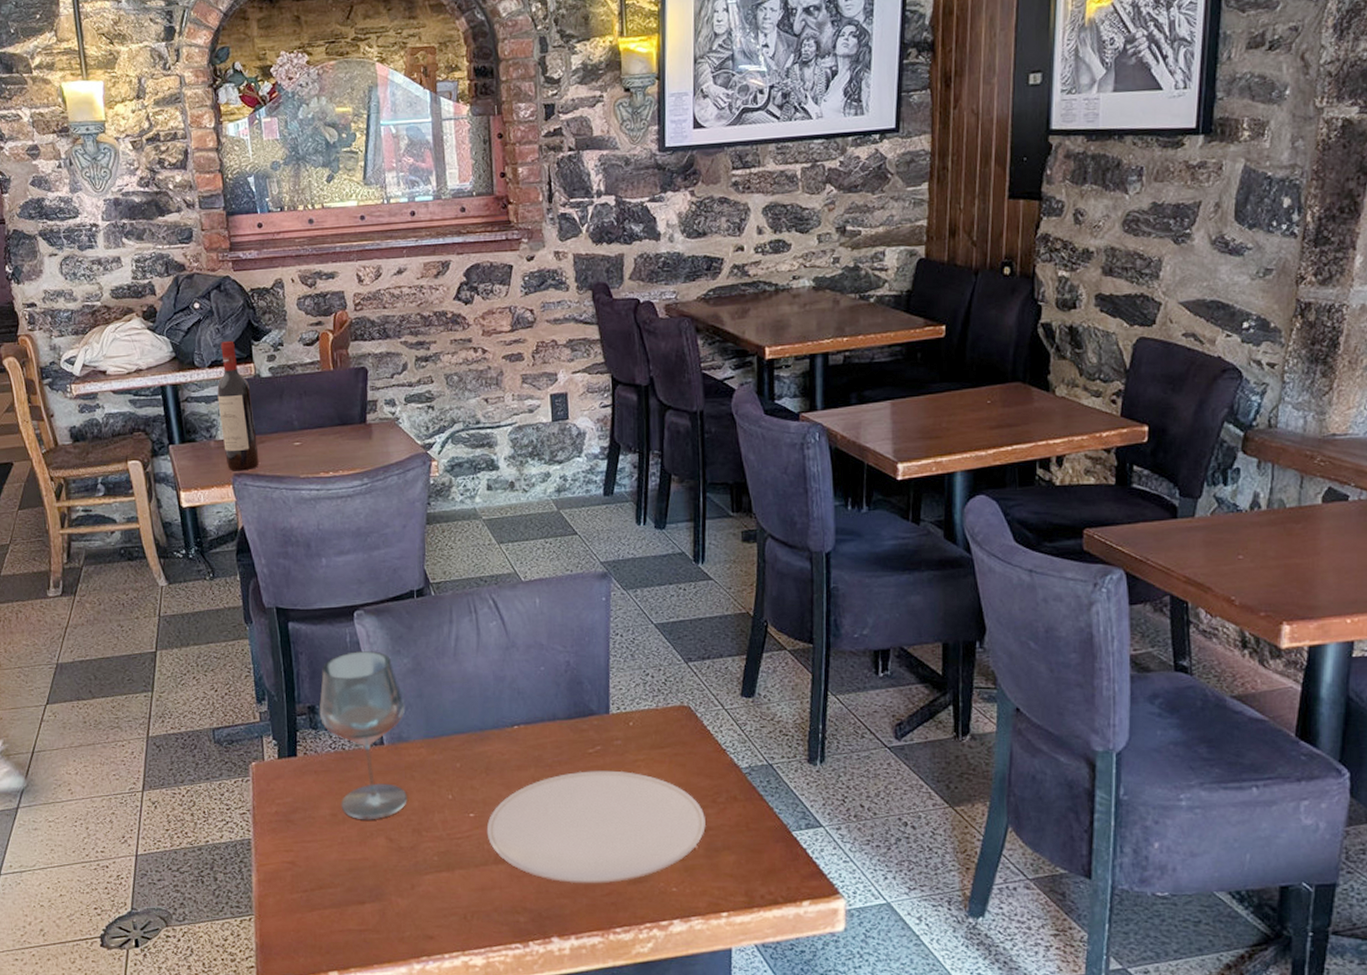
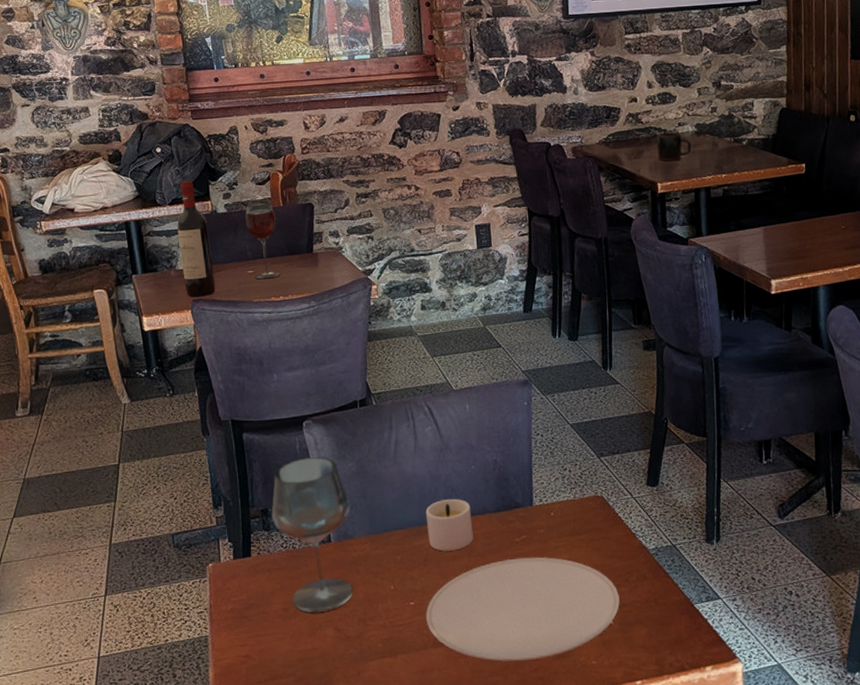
wineglass: none [291,362,330,453] -> present [245,199,280,280]
candle: none [488,702,541,760] -> present [425,498,473,552]
mug: none [766,287,808,322] -> present [657,132,692,161]

